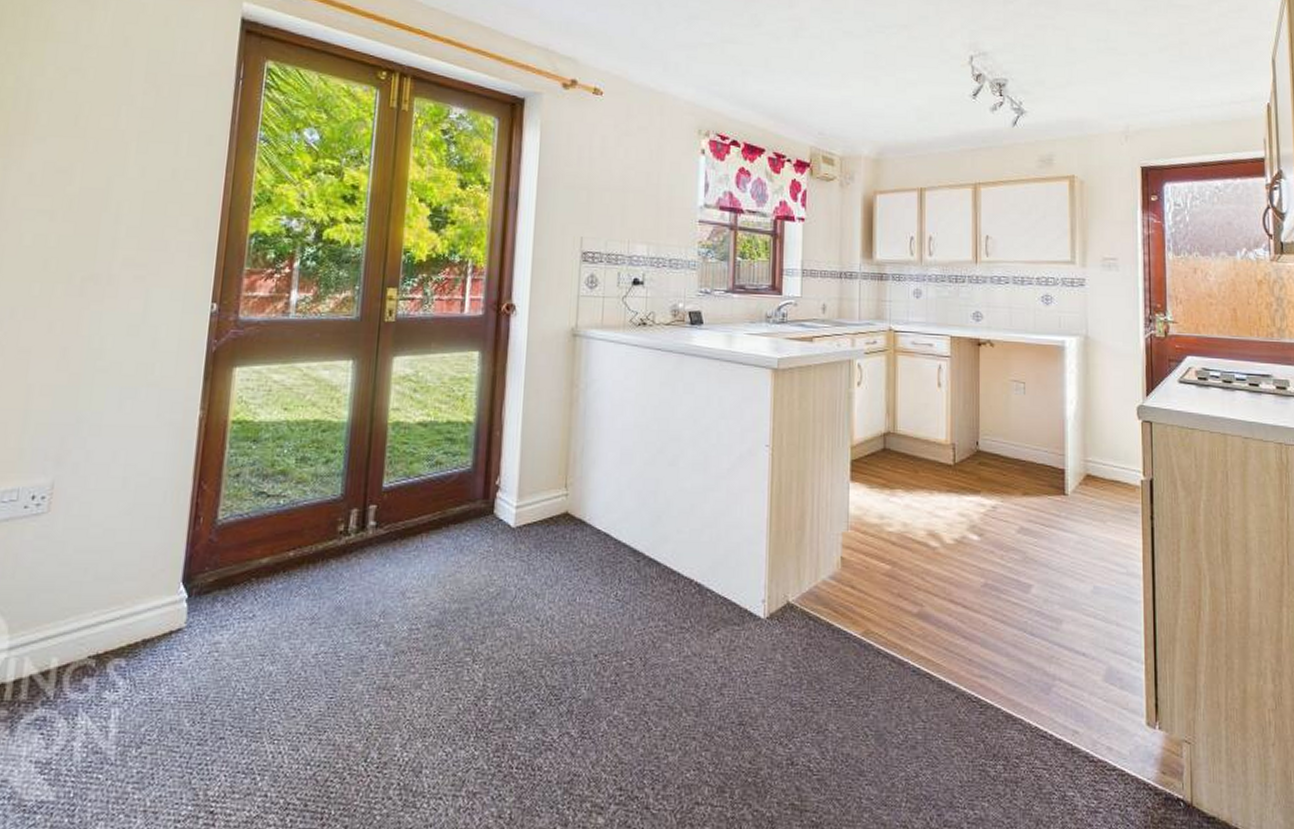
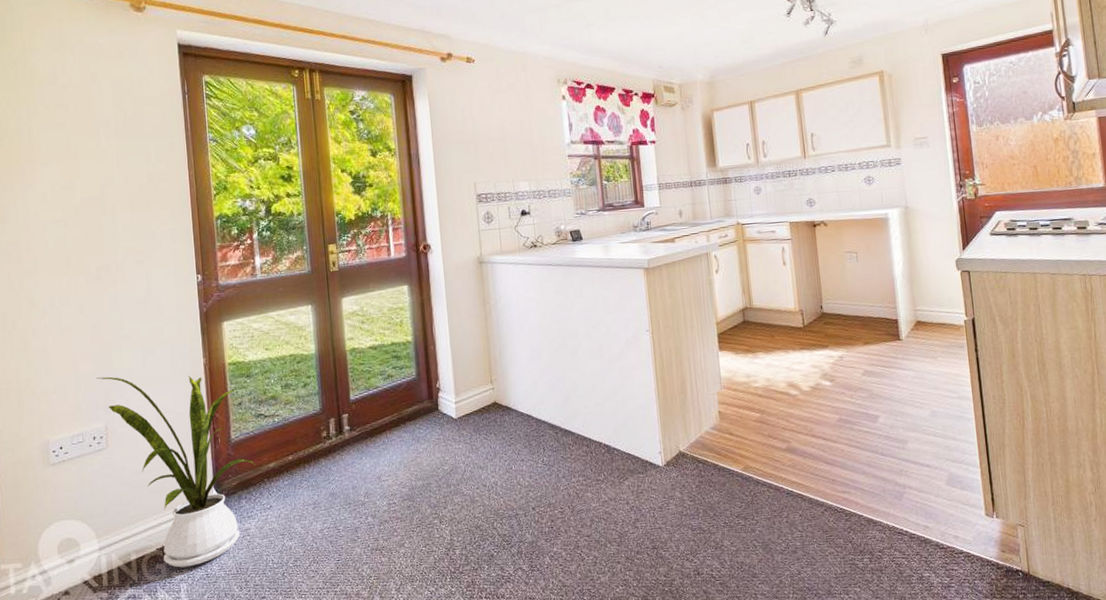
house plant: none [51,418,243,686] -> present [95,375,255,568]

